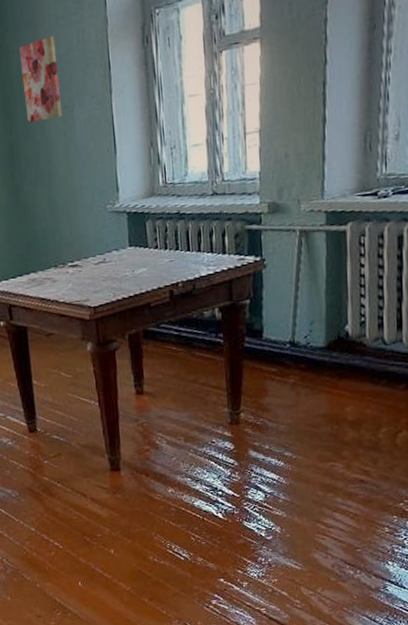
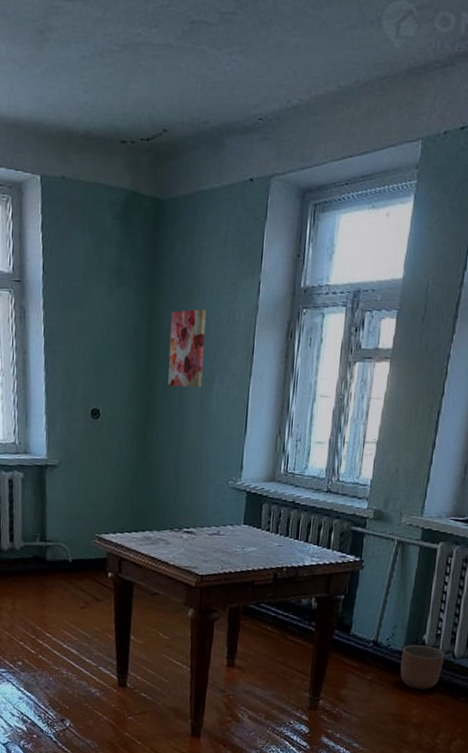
planter: none [324,336,374,385] -> present [400,644,445,690]

